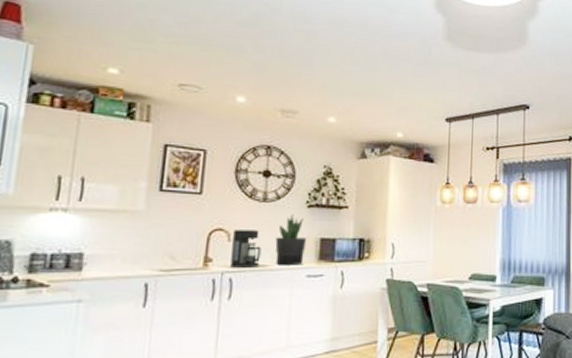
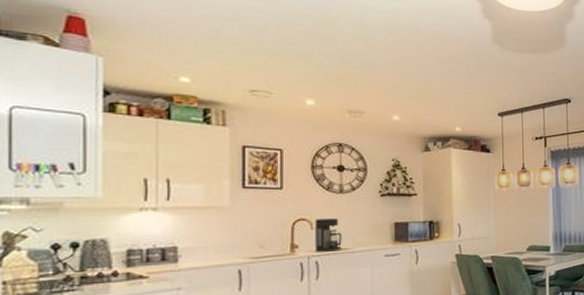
planter: present [275,214,307,265] -> none [354,203,383,248]

